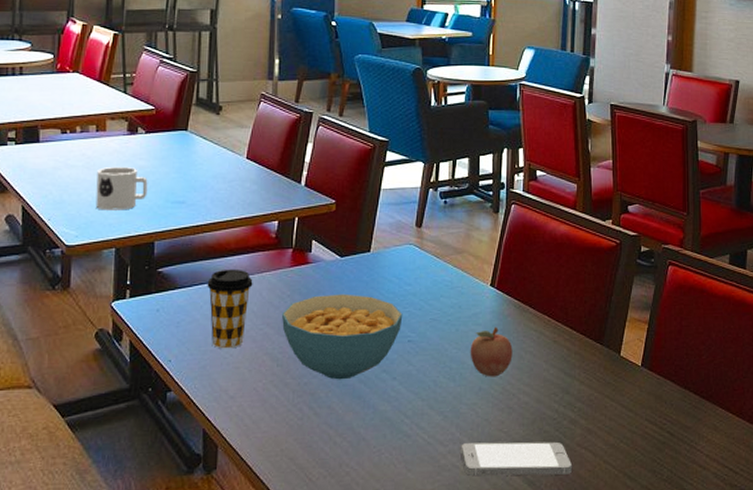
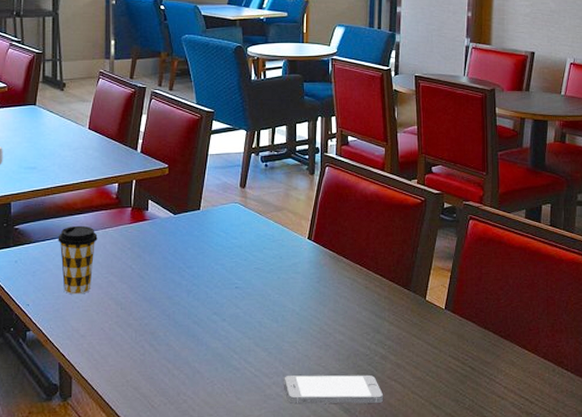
cereal bowl: present [282,293,403,380] -> none [124,246,230,321]
fruit: present [470,327,513,377] -> none [290,275,329,319]

